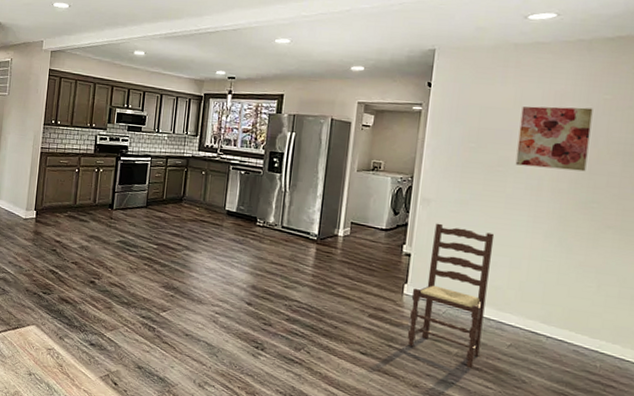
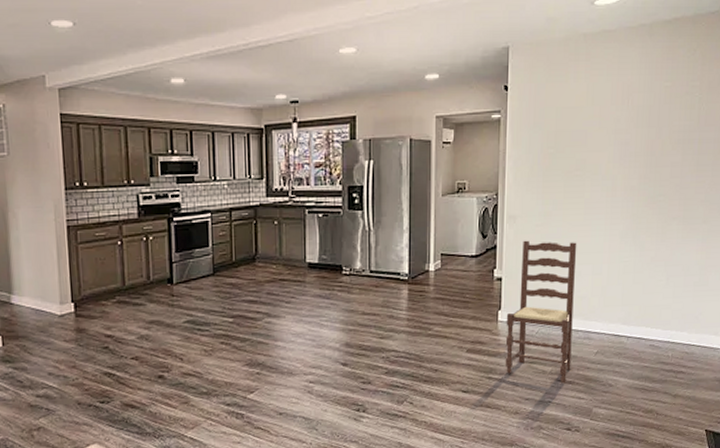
wall art: present [515,106,593,172] -> none [591,97,656,167]

